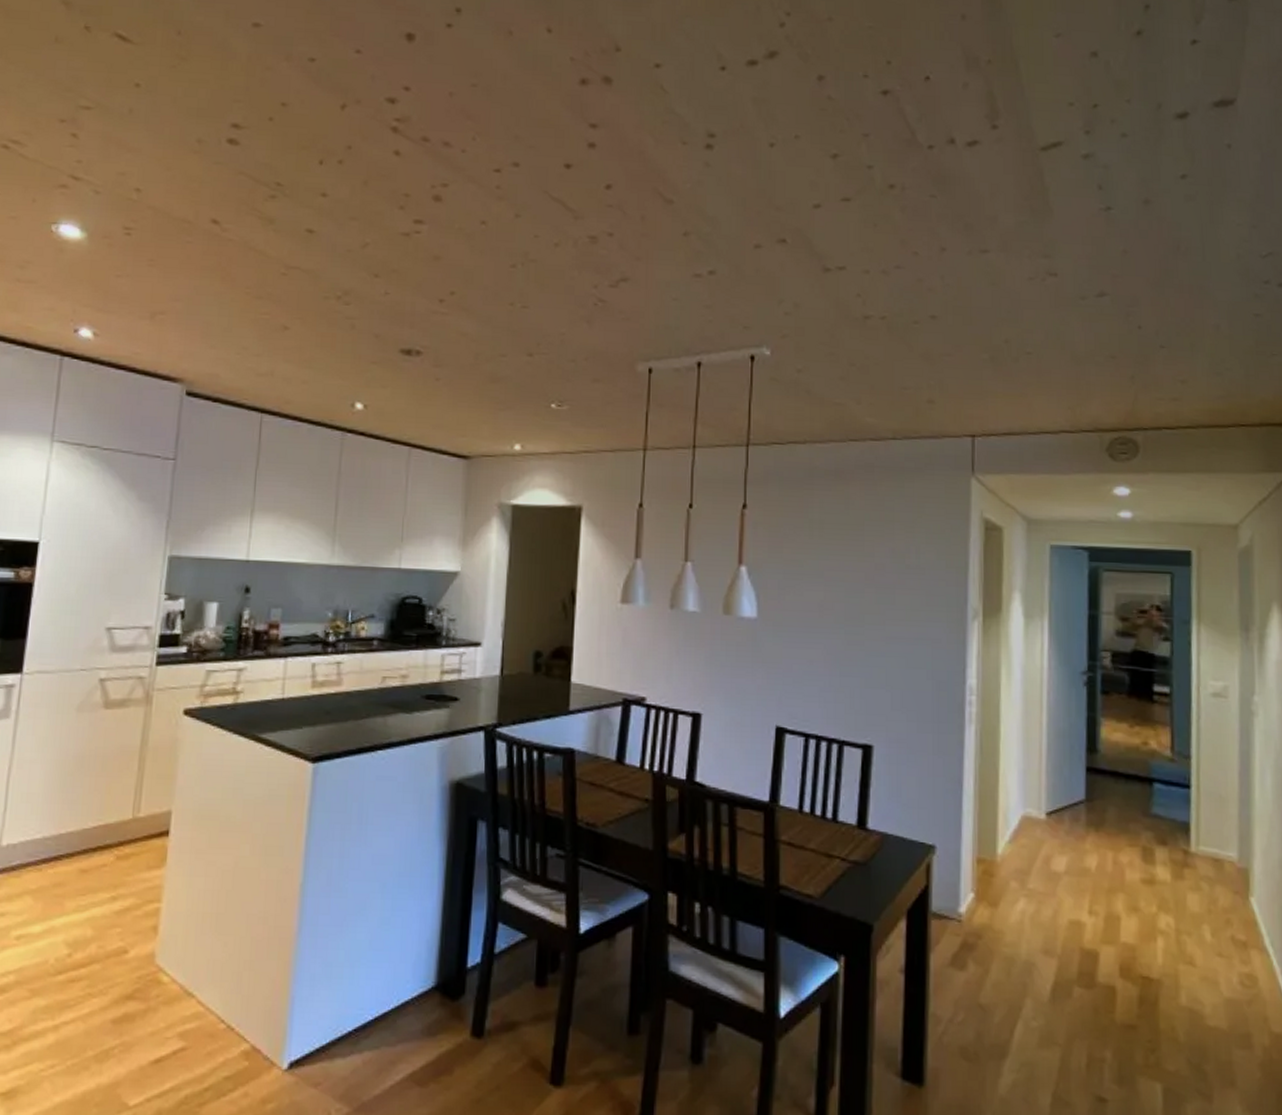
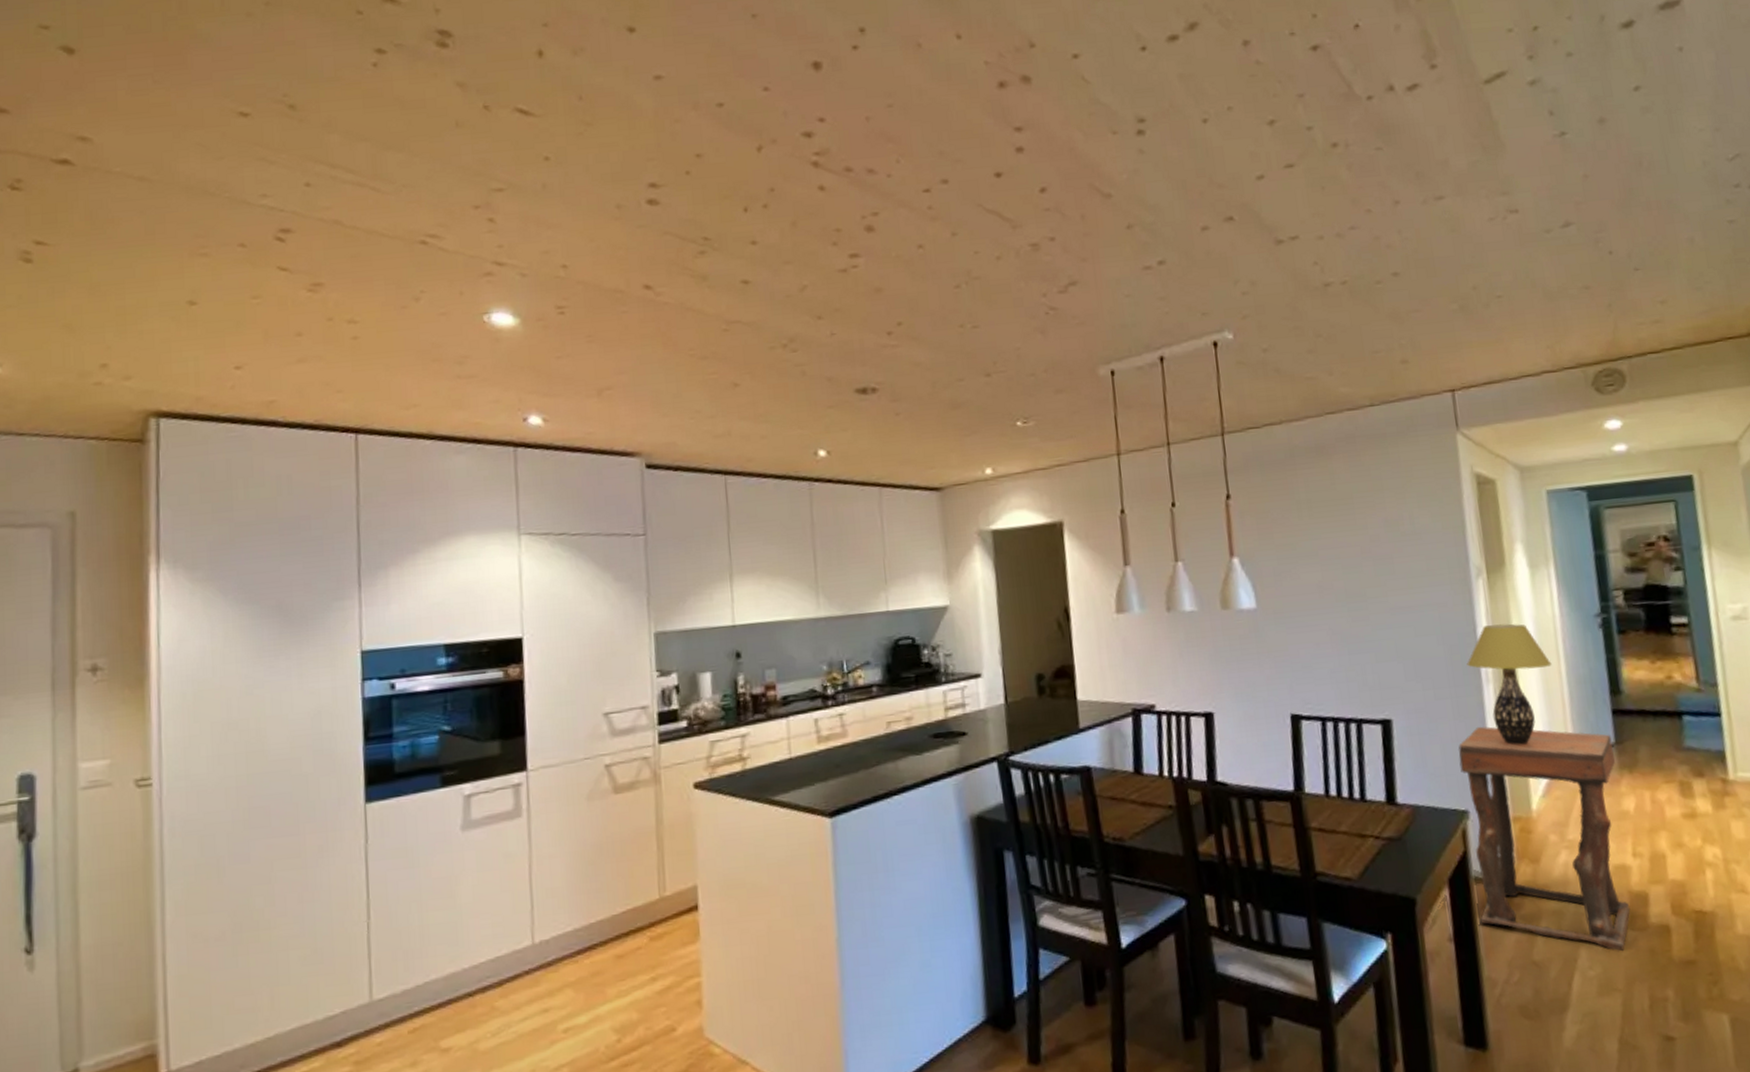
side table: none [932,764,1084,1007] -> present [1458,726,1631,952]
table lamp: none [952,667,1034,789] -> present [1467,623,1552,745]

